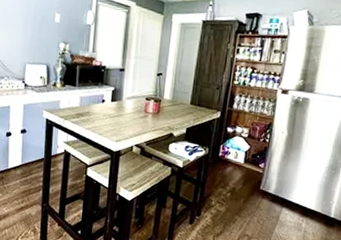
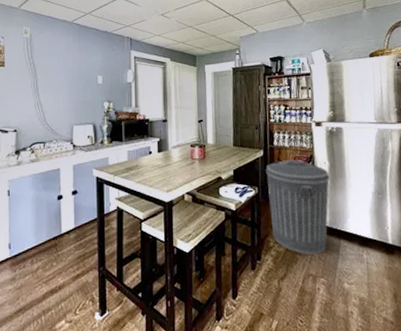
trash can: none [216,124,286,218] -> present [266,160,330,254]

